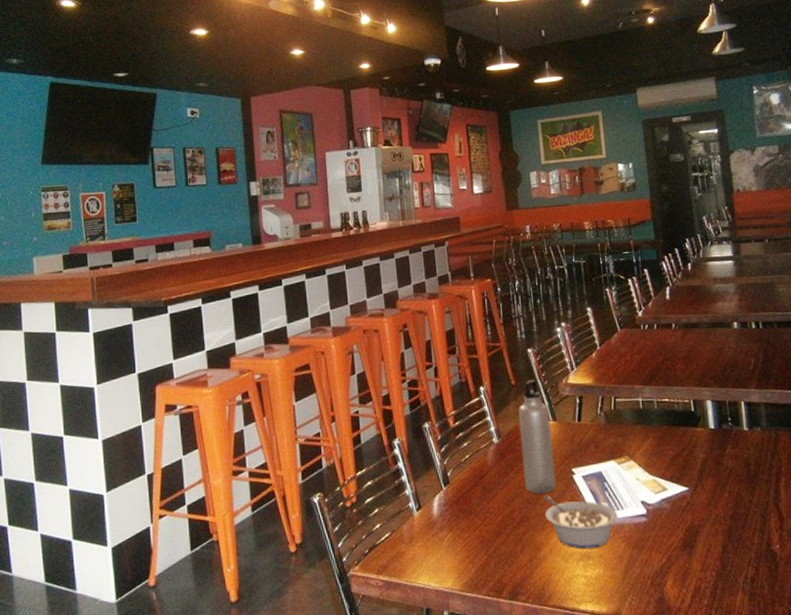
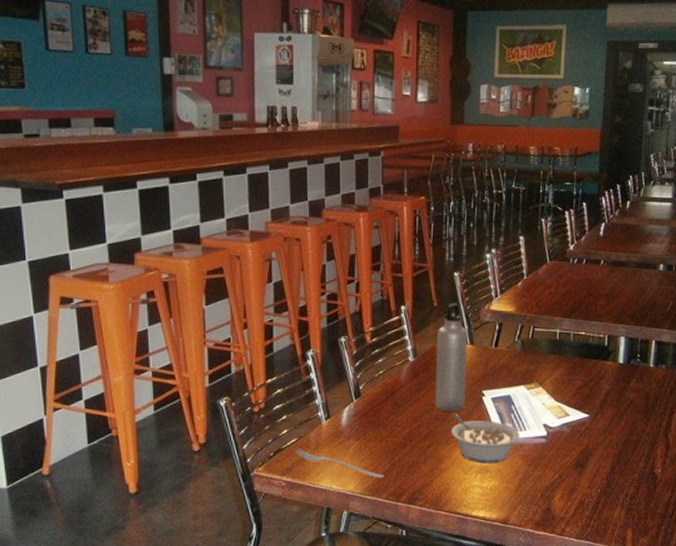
fork: none [389,543,482,573] -> present [294,448,385,479]

